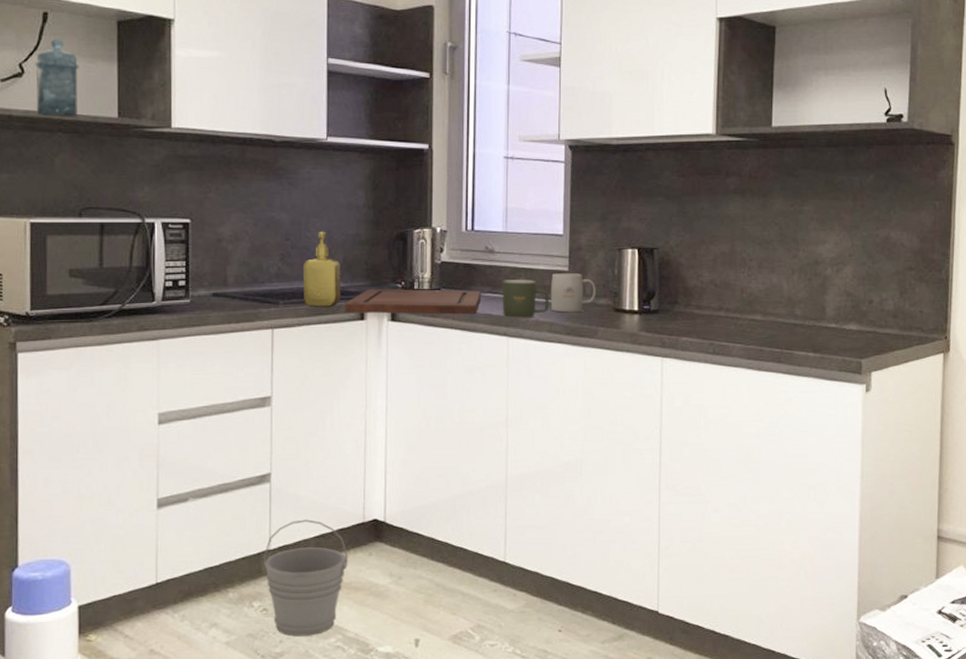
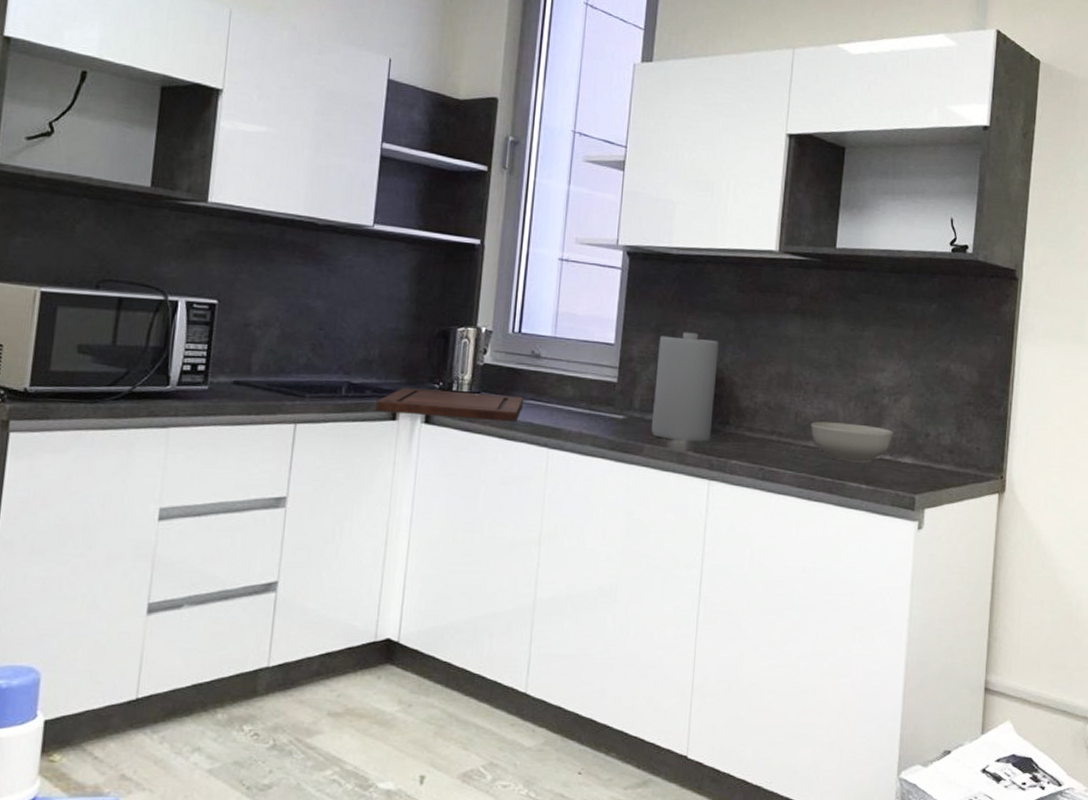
canister: present [35,38,79,118] -> none [61,99,115,184]
bucket: present [264,519,348,636] -> none [260,635,355,767]
soap dispenser: present [303,231,340,308] -> none [332,322,376,405]
mug: present [502,278,549,319] -> none [544,387,595,431]
mug: present [550,273,597,313] -> none [595,384,646,427]
paper towel holder: none [603,219,663,322] -> present [651,332,719,442]
bowl: none [756,295,838,332] -> present [810,421,894,463]

